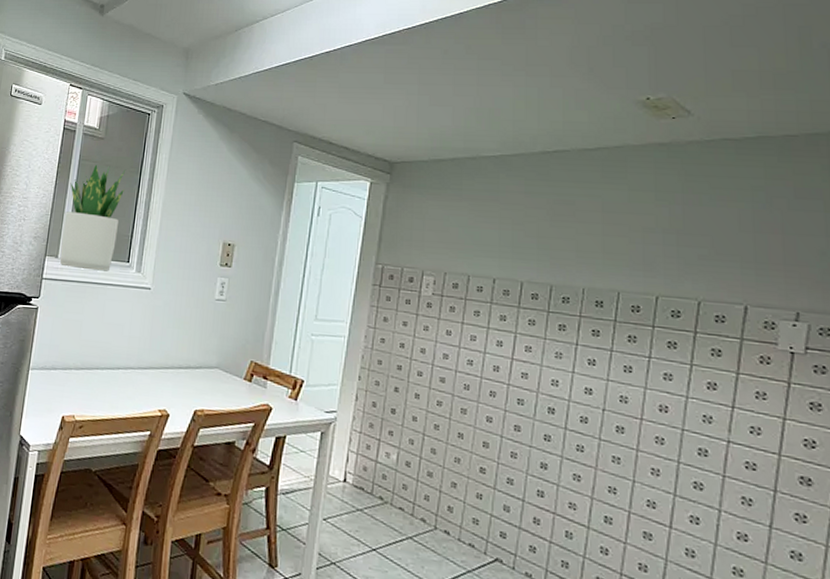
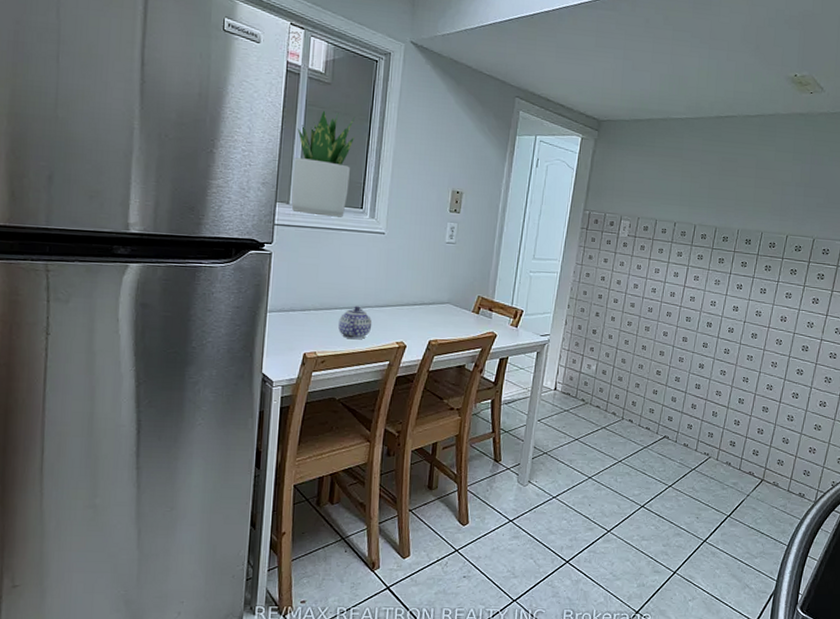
teapot: none [98,366,134,405] -> present [337,306,372,340]

